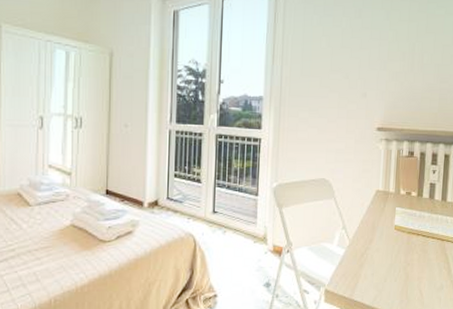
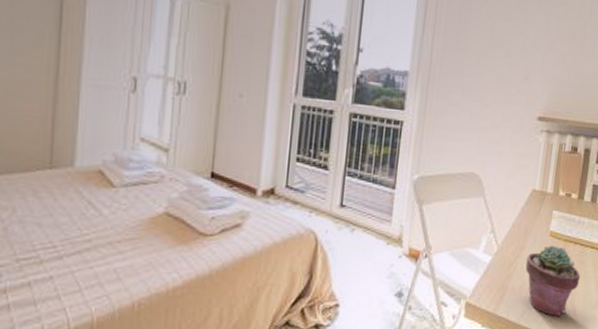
potted succulent: none [375,238,425,299] -> present [525,246,581,316]

